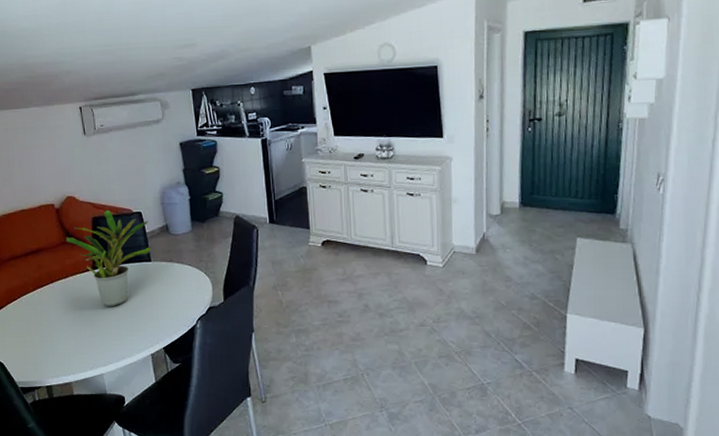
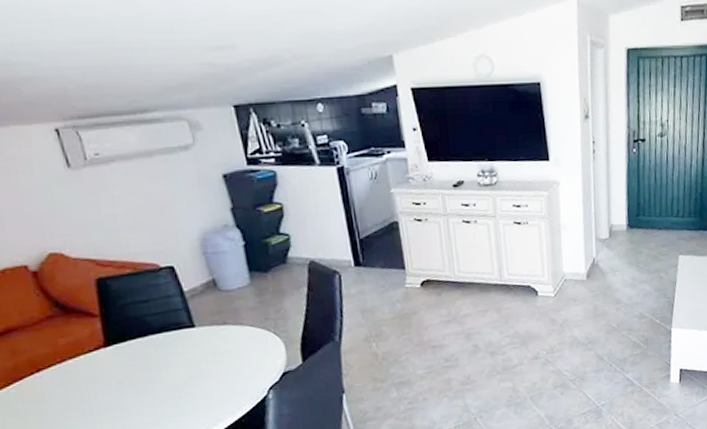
potted plant: present [66,210,152,307] -> none [54,267,195,392]

